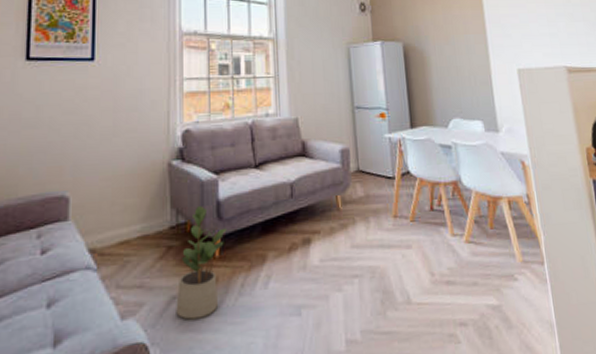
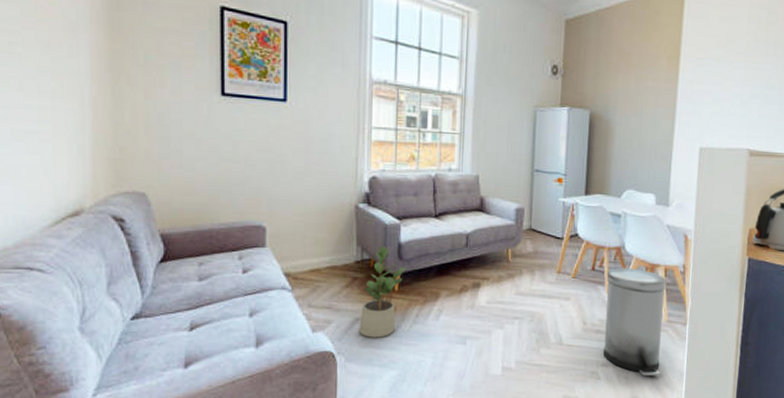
pedal bin: none [448,203,529,333] -> present [603,268,666,376]

